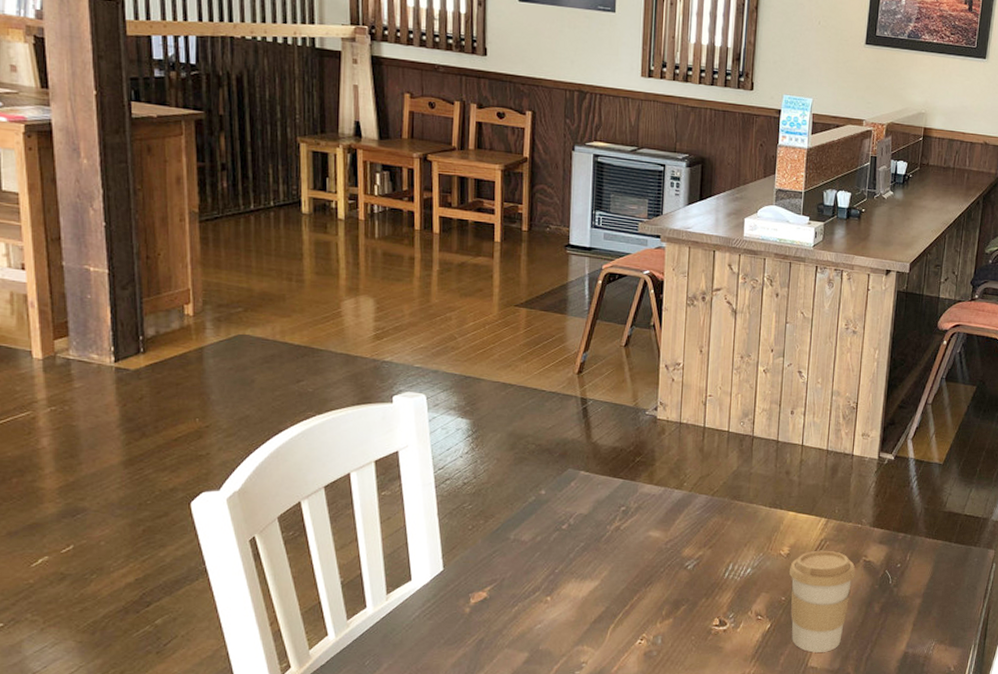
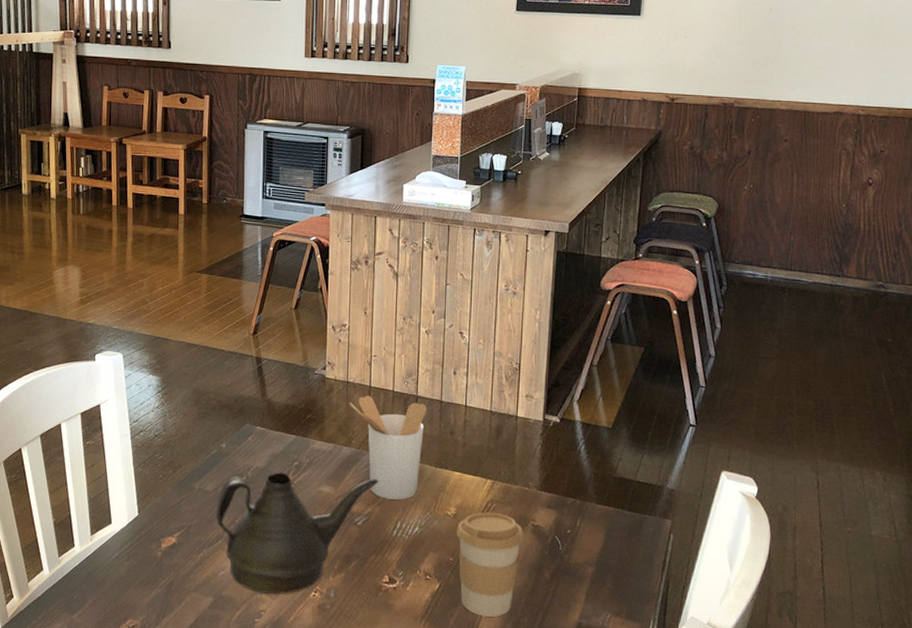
teapot: none [533,518,711,644] -> present [216,472,379,594]
utensil holder: none [681,436,763,542] -> present [349,395,427,500]

